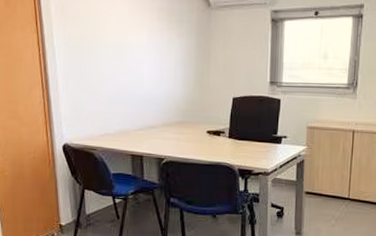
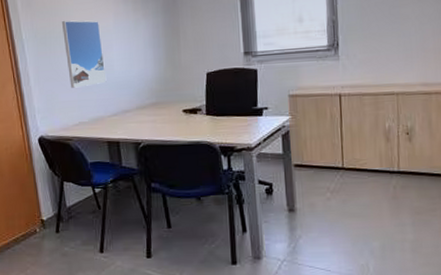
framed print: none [95,31,136,99] -> present [61,20,107,88]

